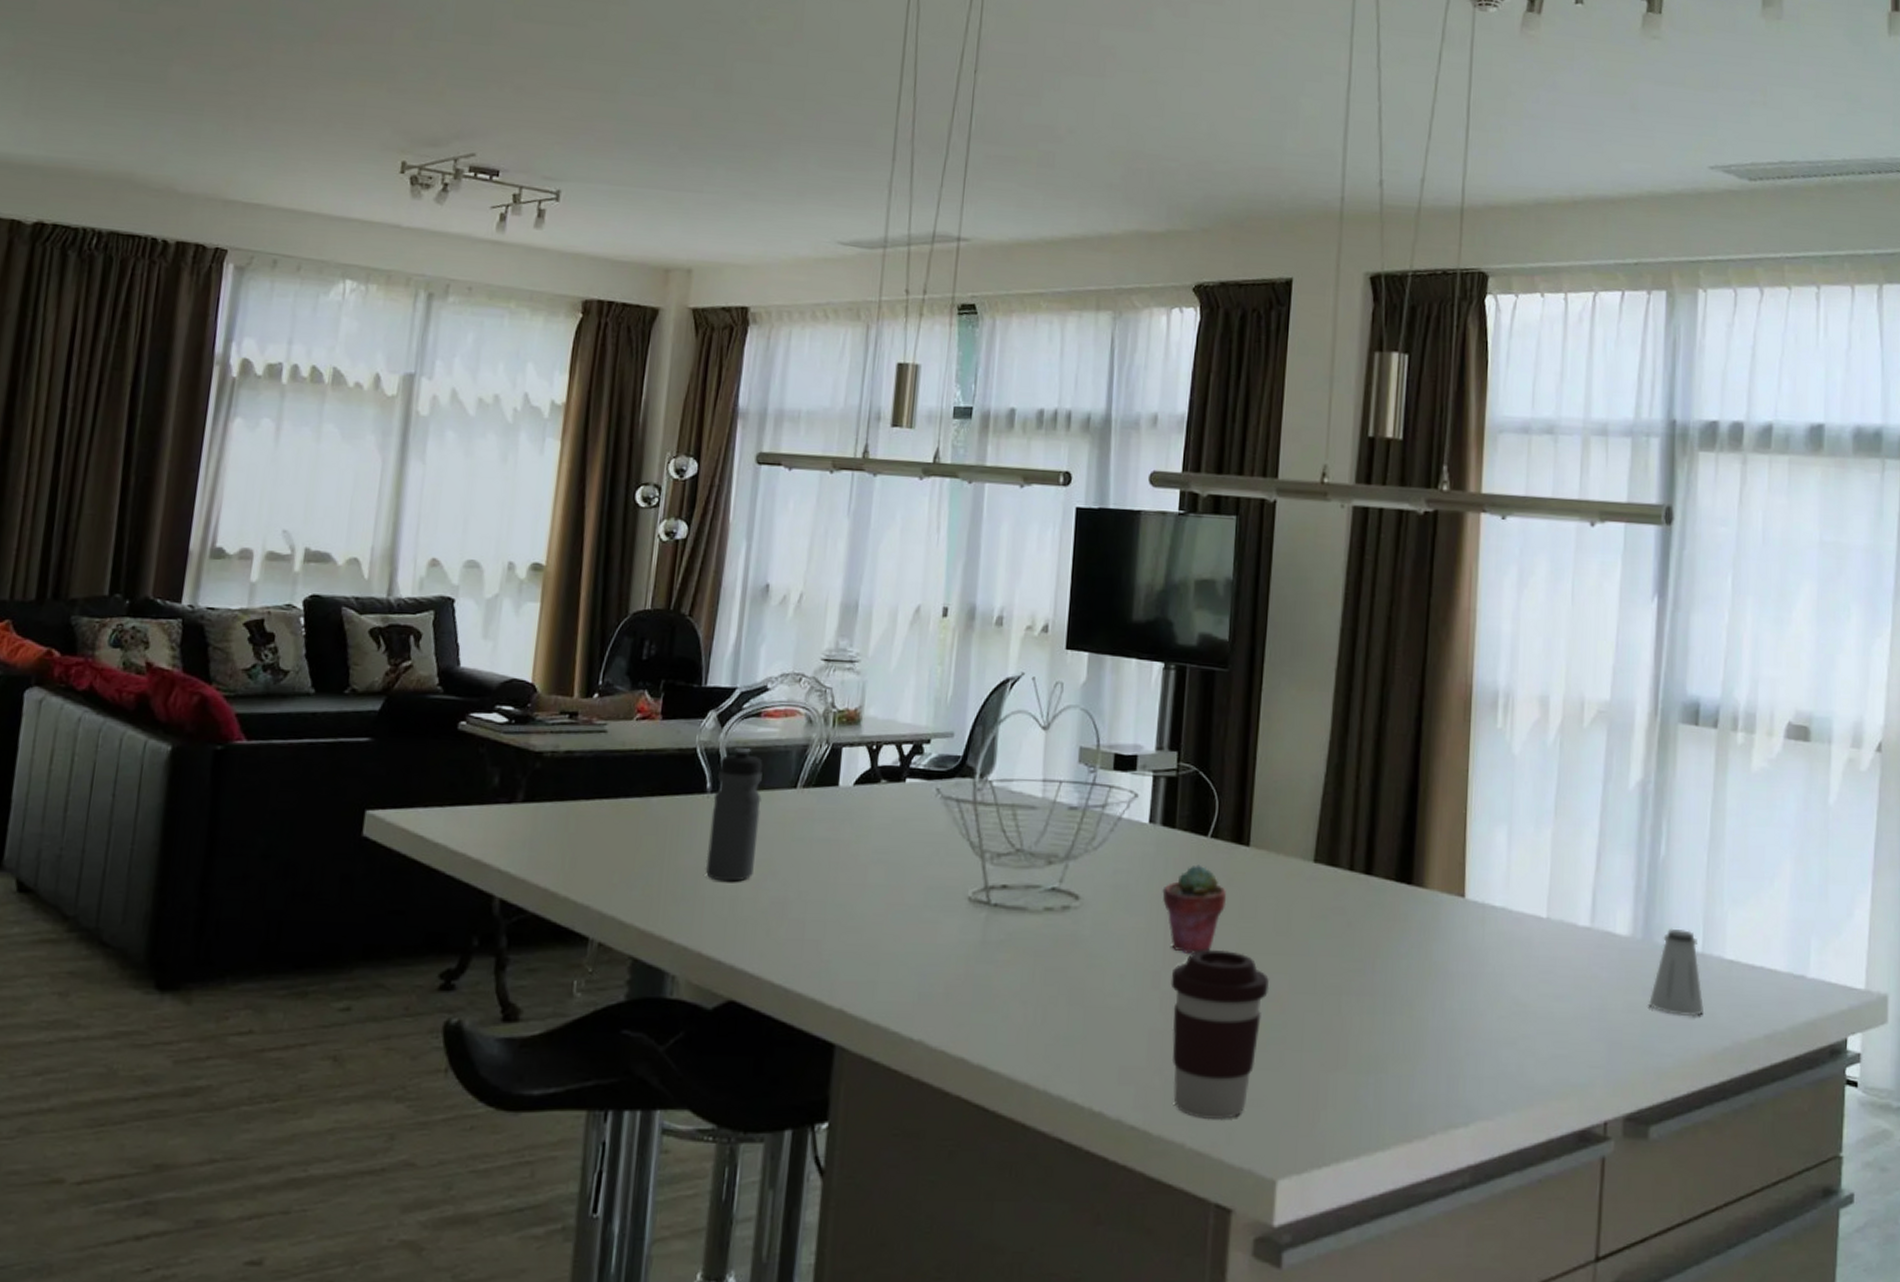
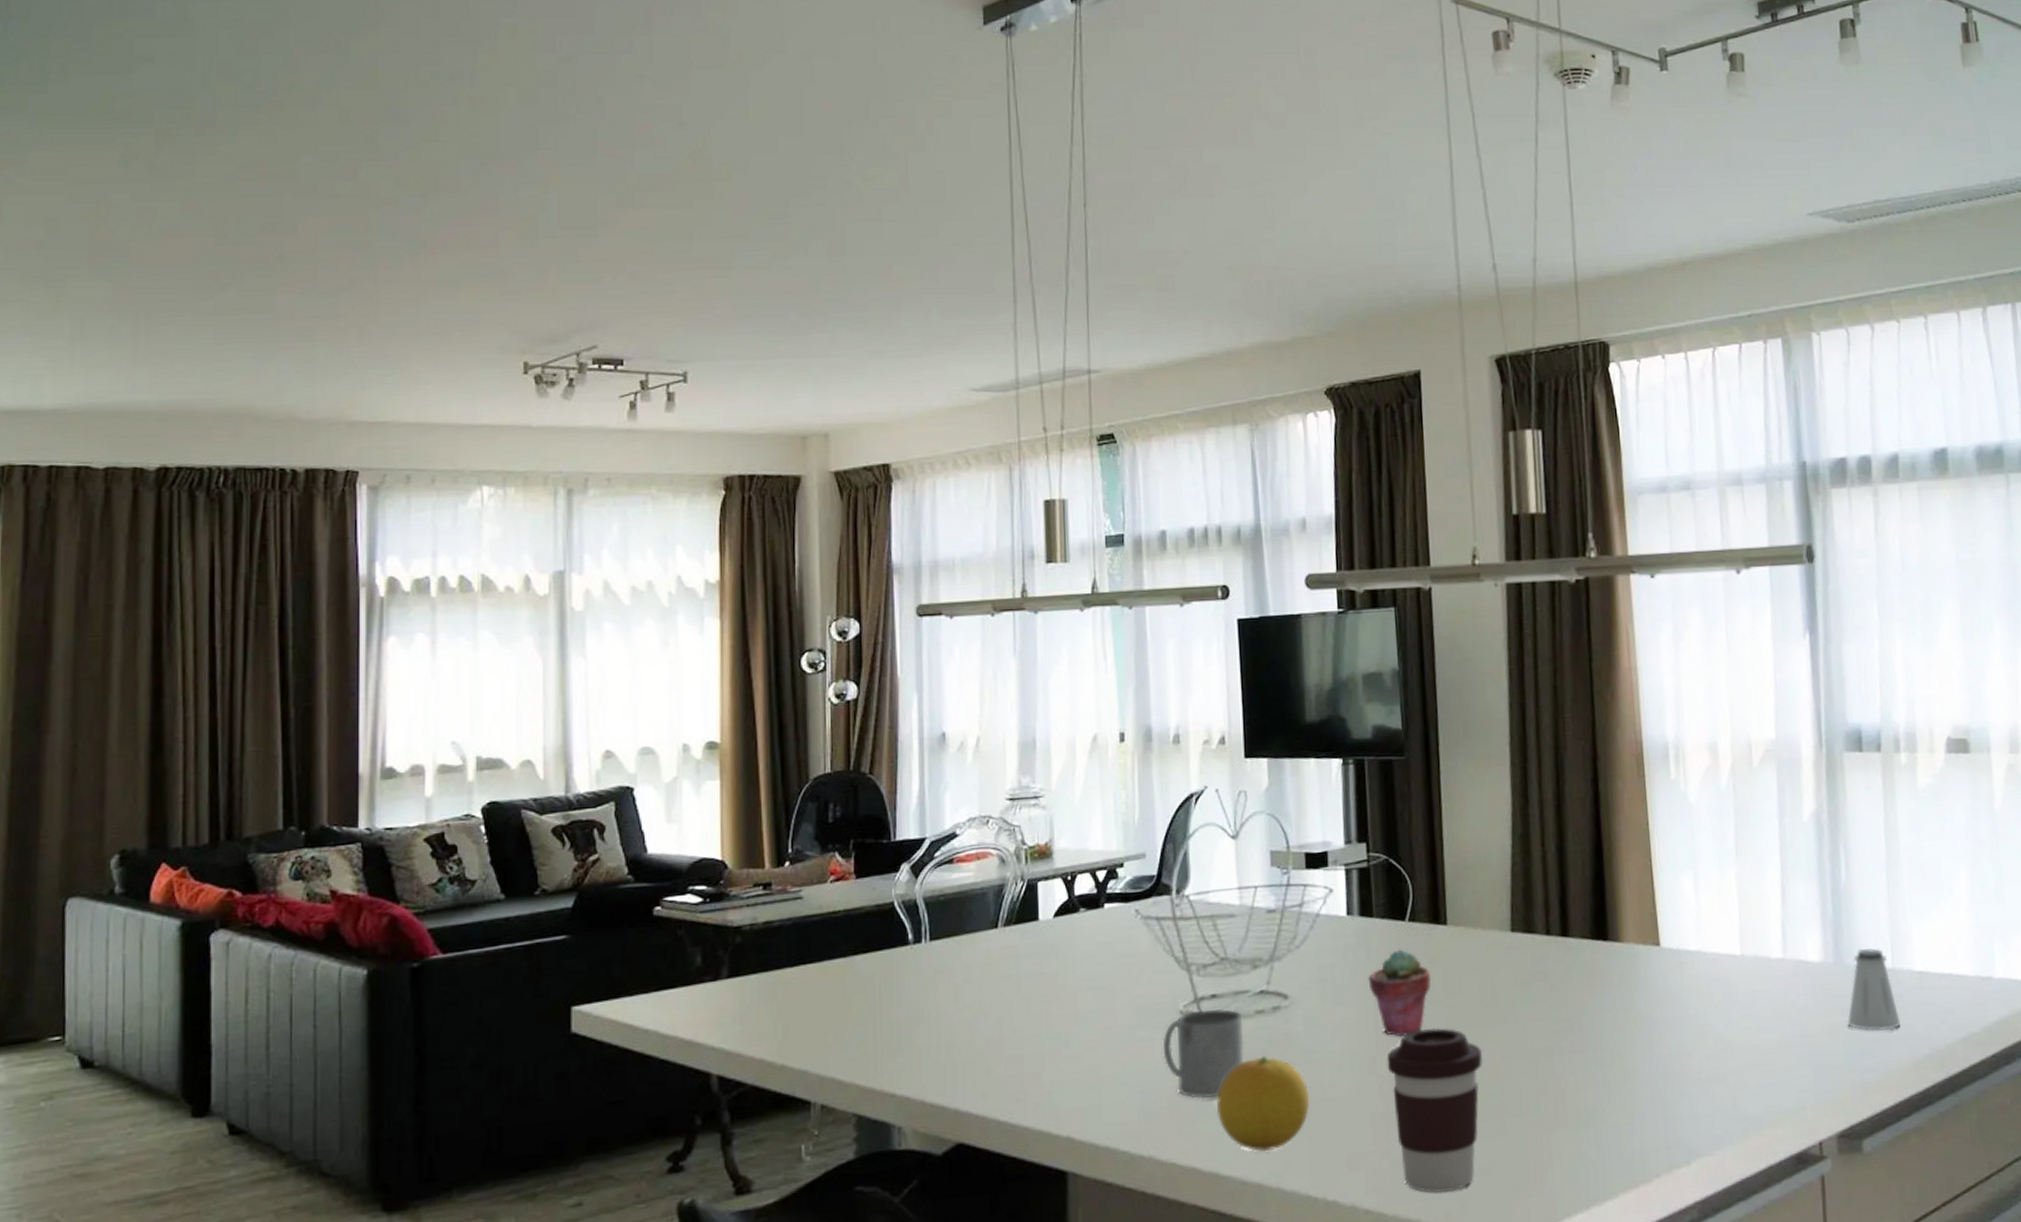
water bottle: present [705,747,763,882] -> none [917,895,966,1029]
mug: none [945,899,1030,991] -> present [1162,1008,1245,1100]
fruit: none [992,955,1089,1053] -> present [1216,1056,1310,1152]

